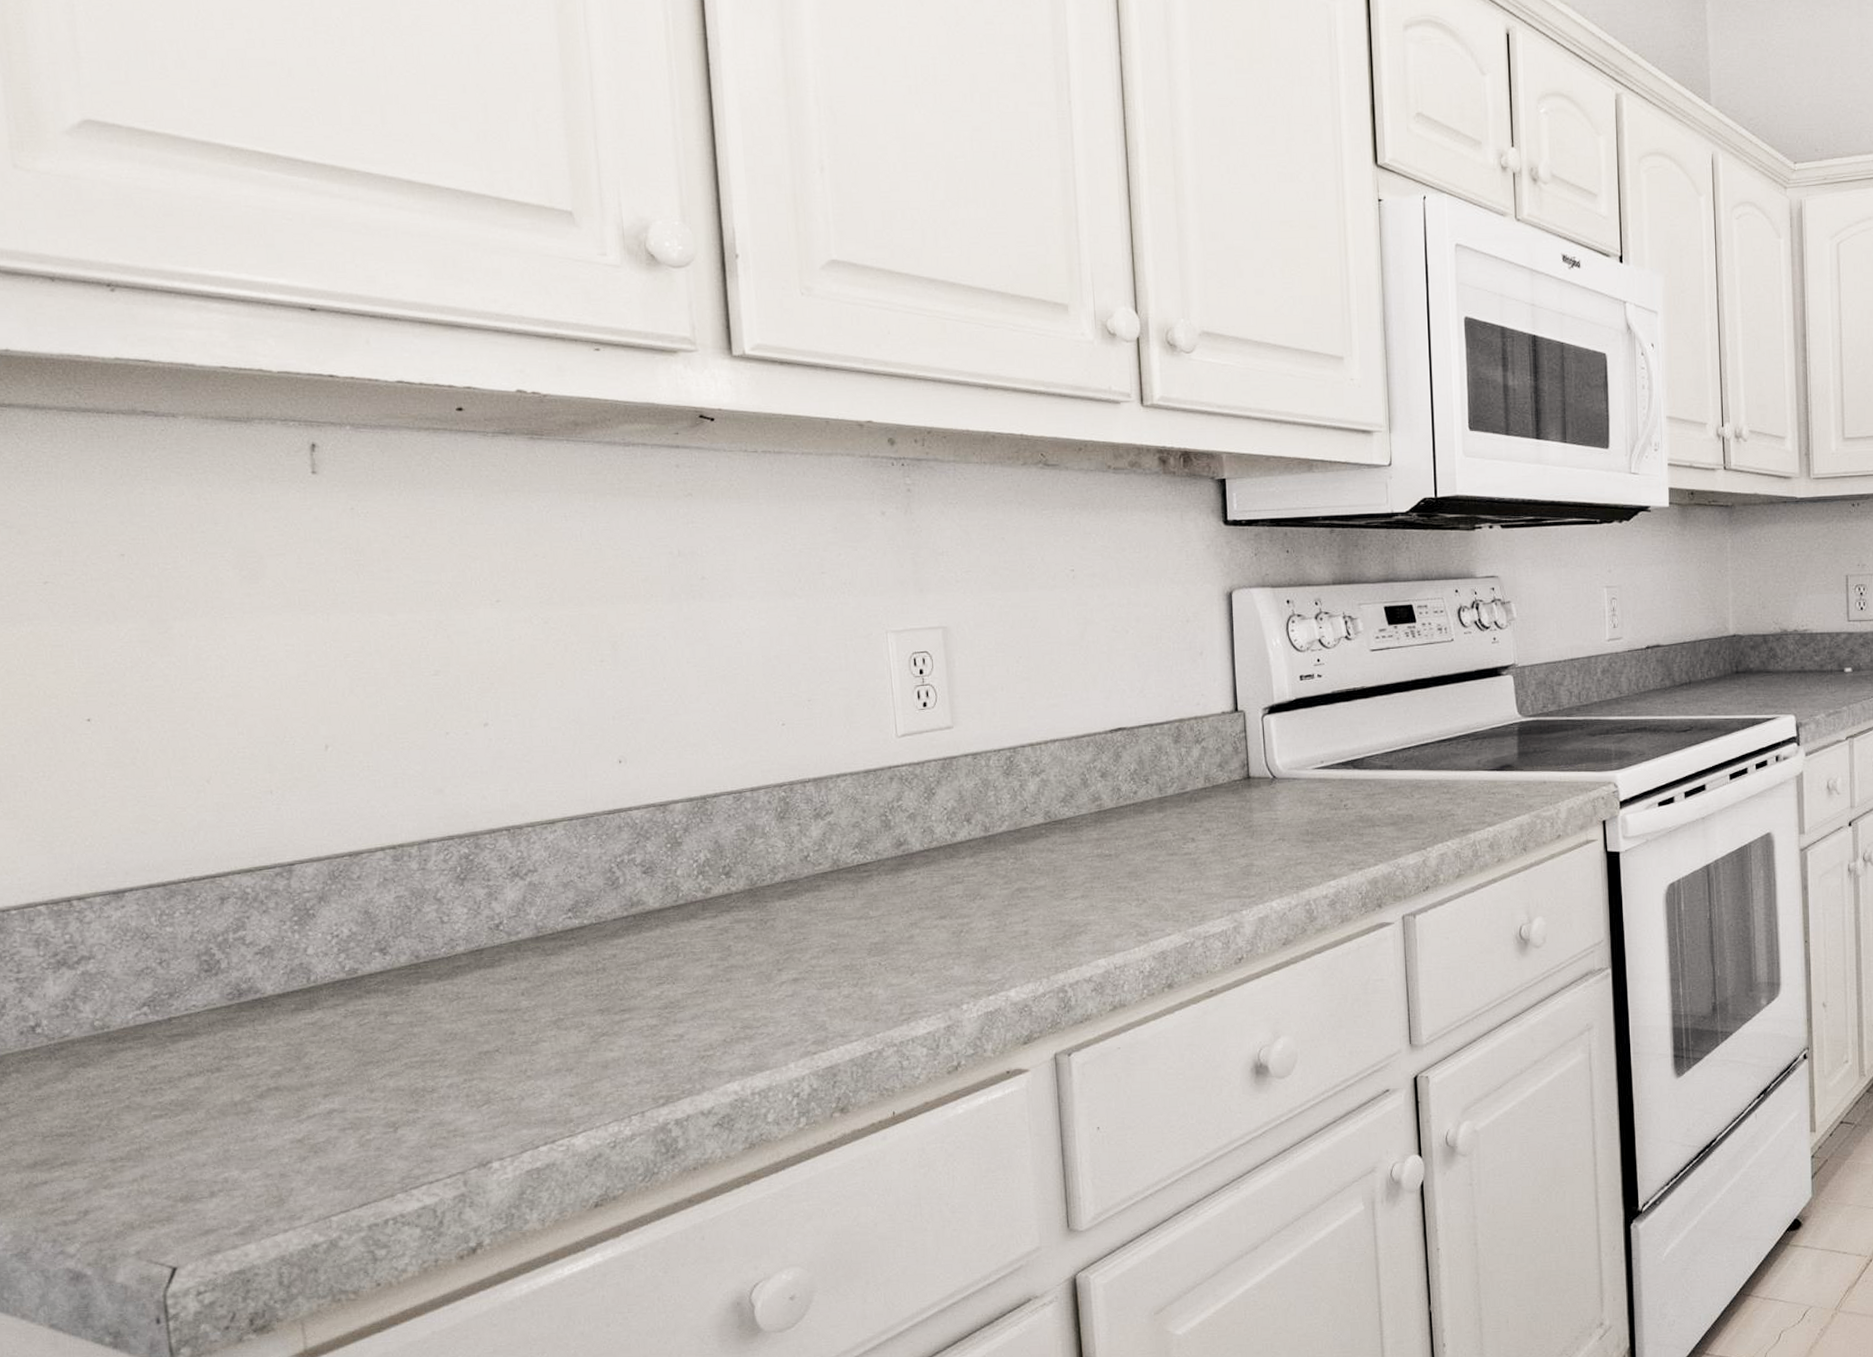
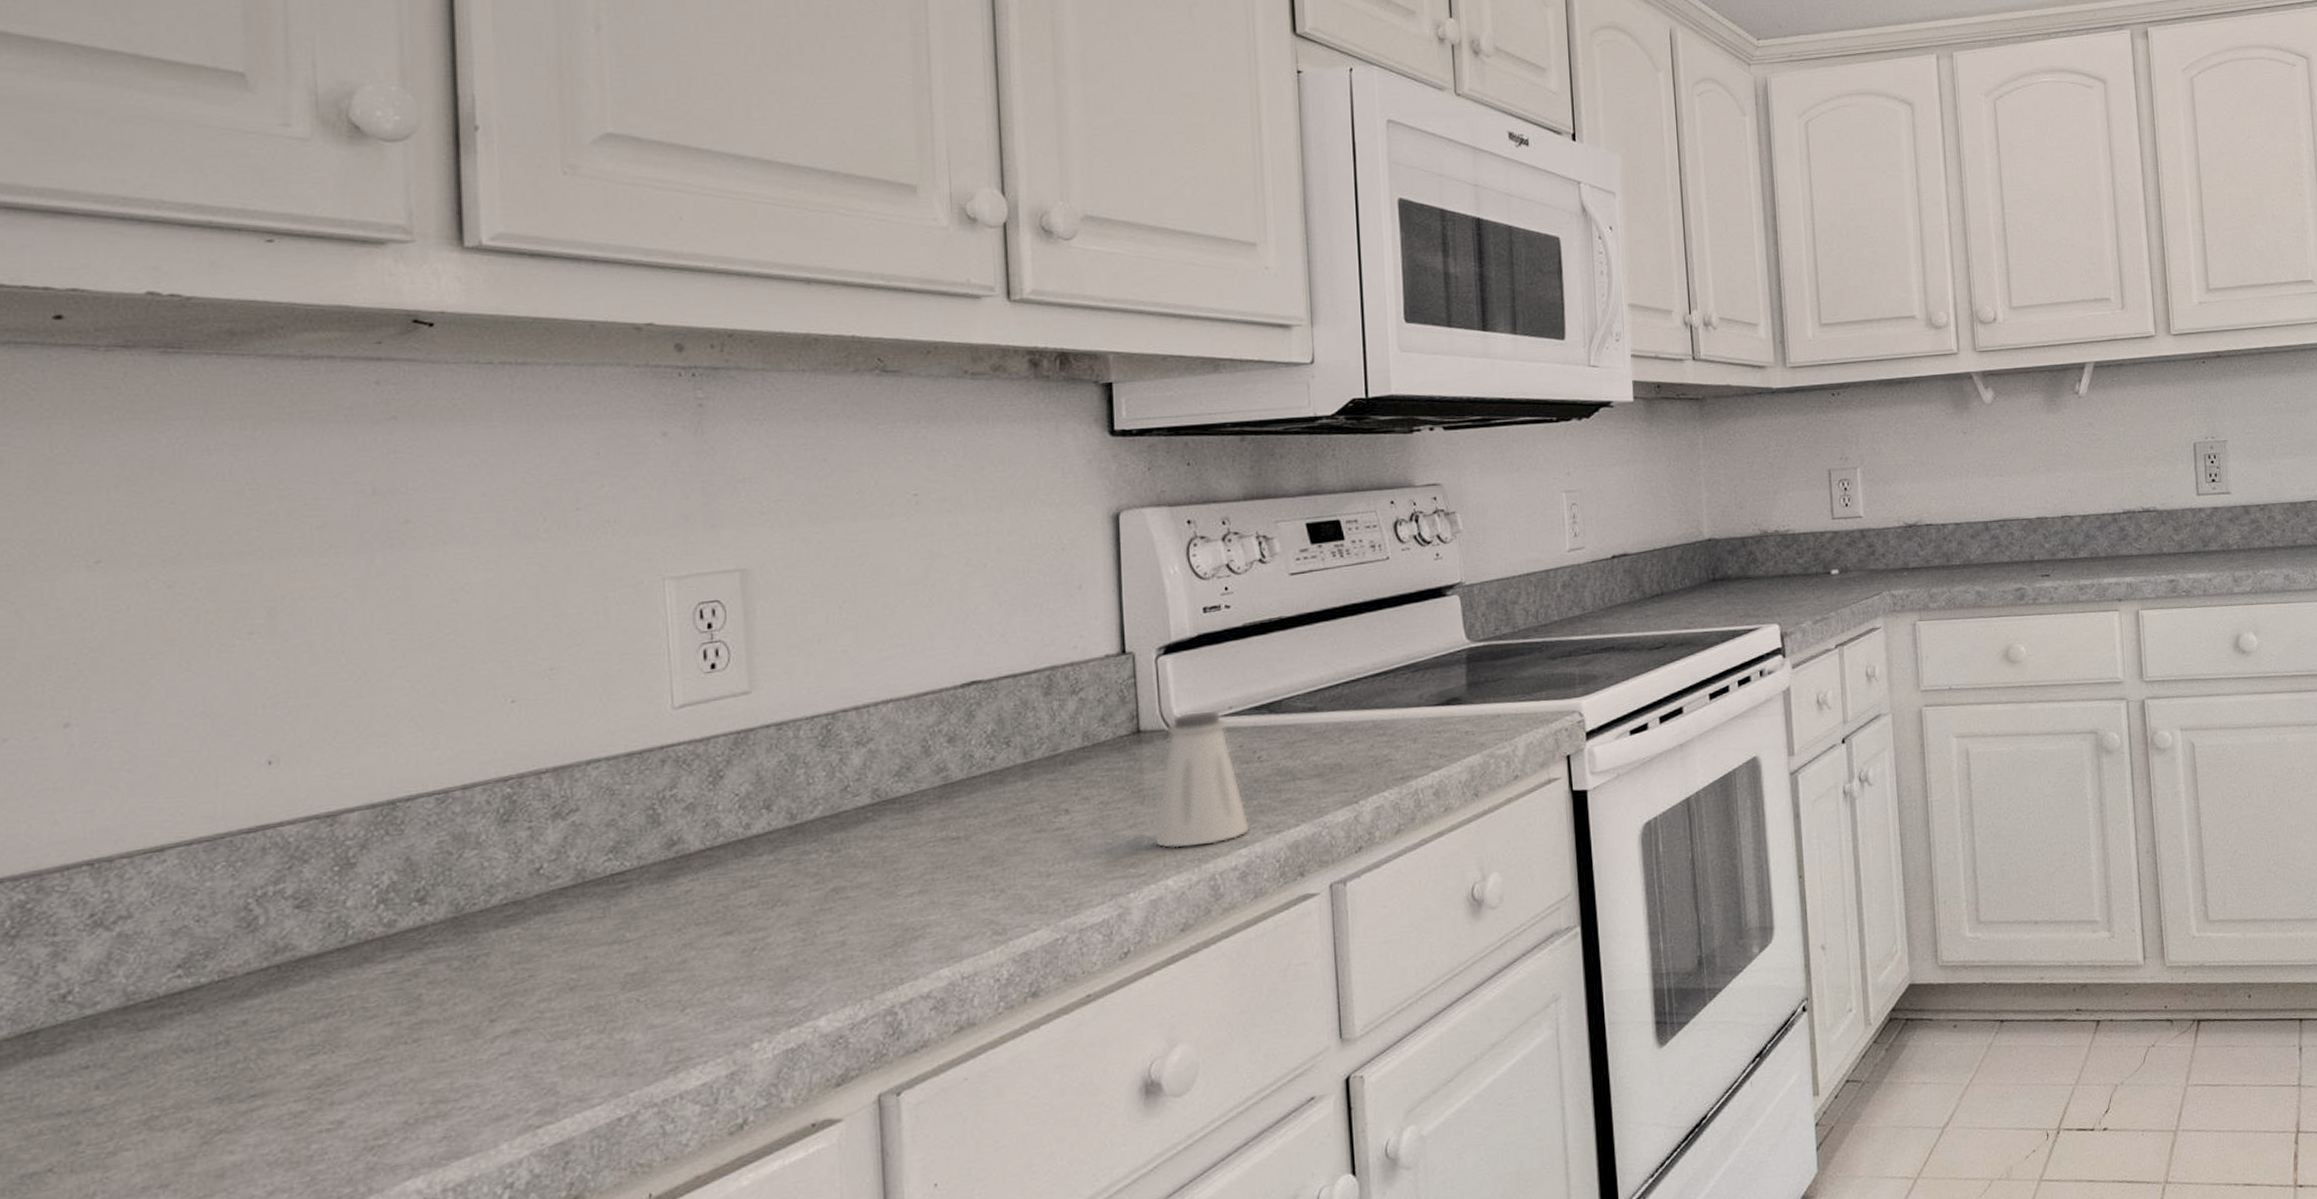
saltshaker: none [1261,762,1338,877] -> present [1153,710,1250,849]

